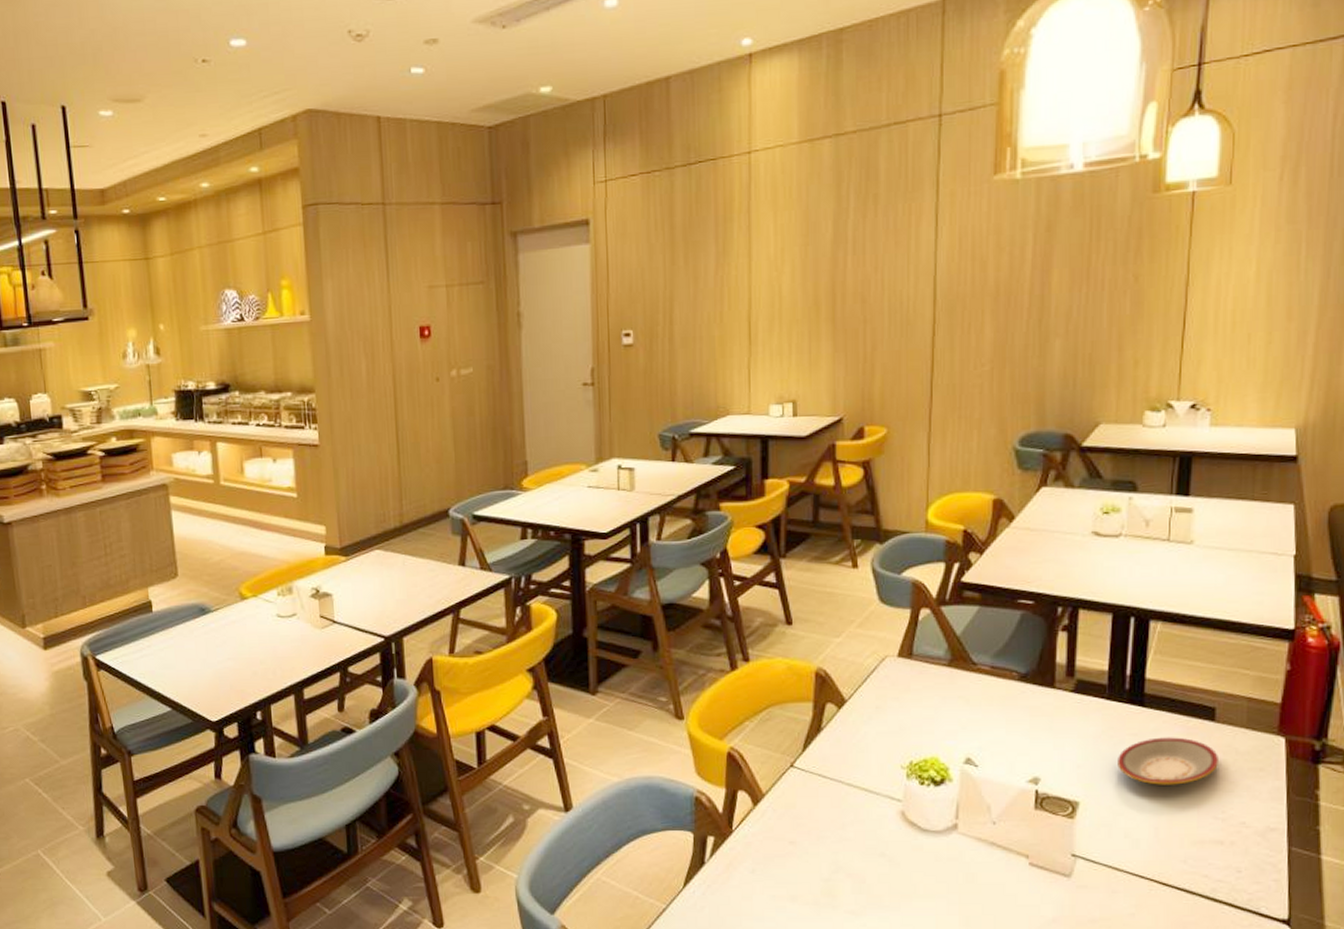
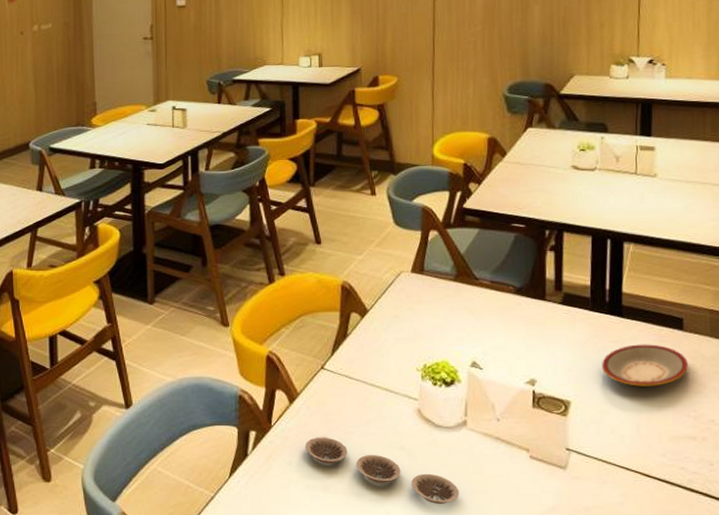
plate: none [770,843,947,916] -> present [304,437,460,504]

